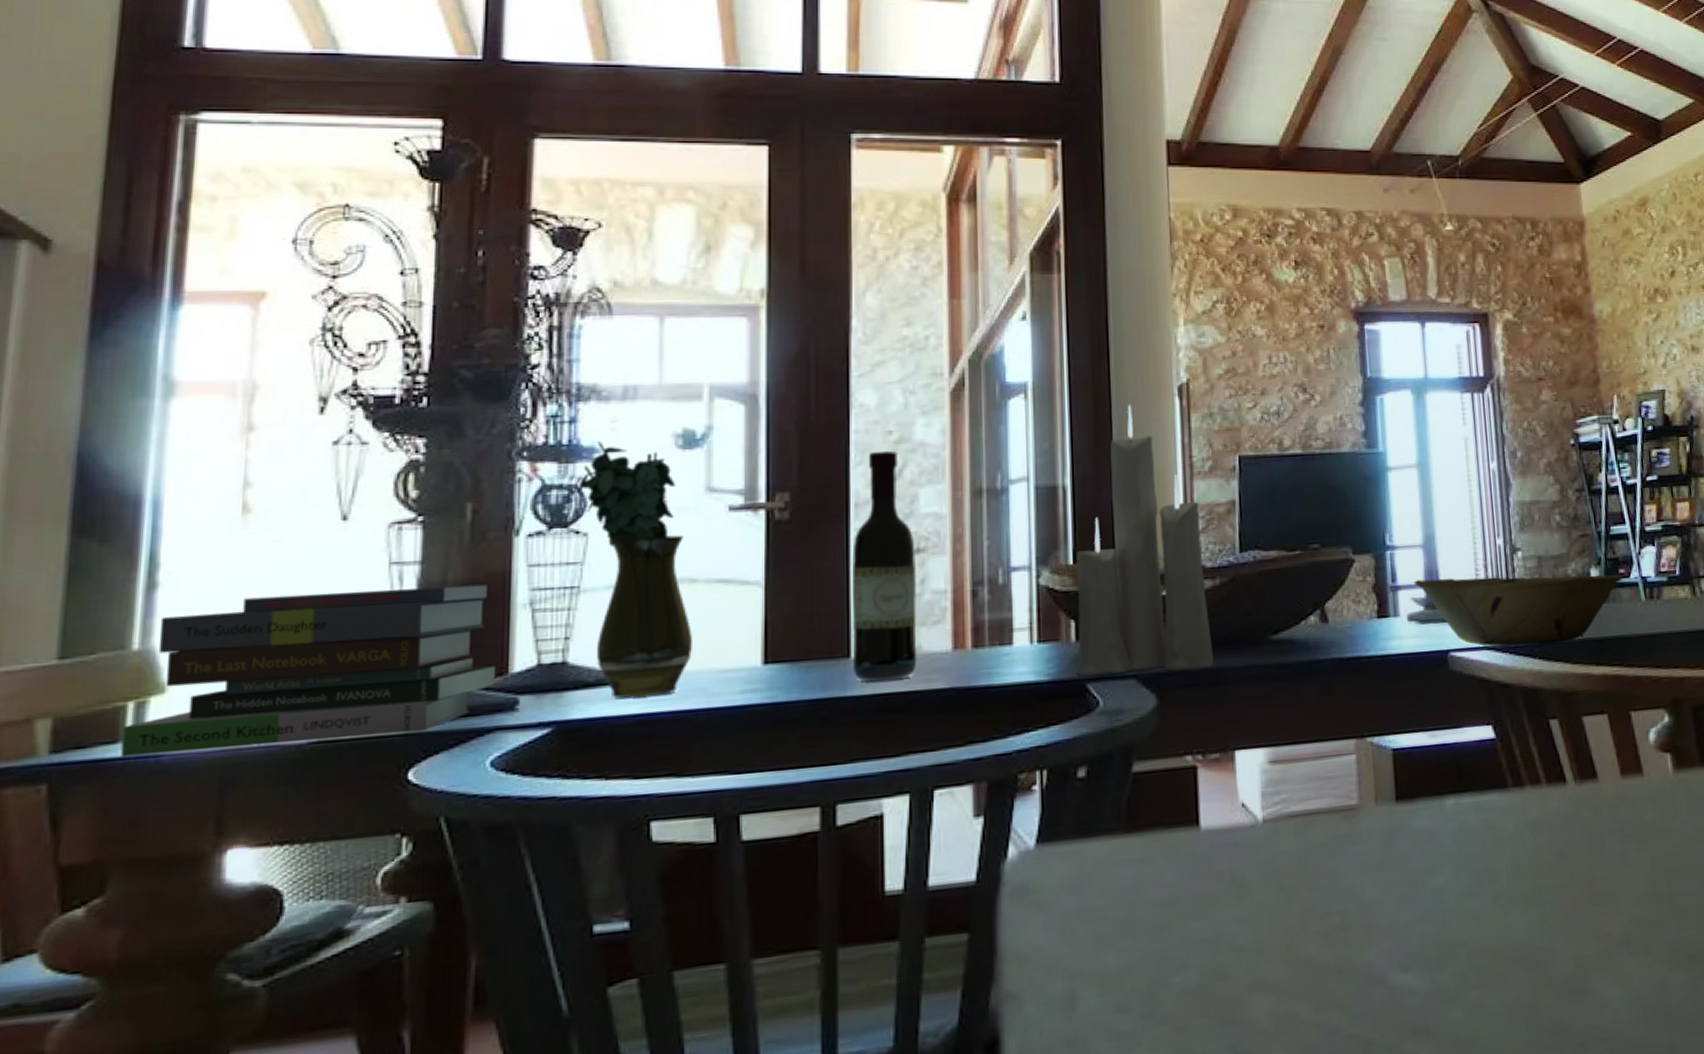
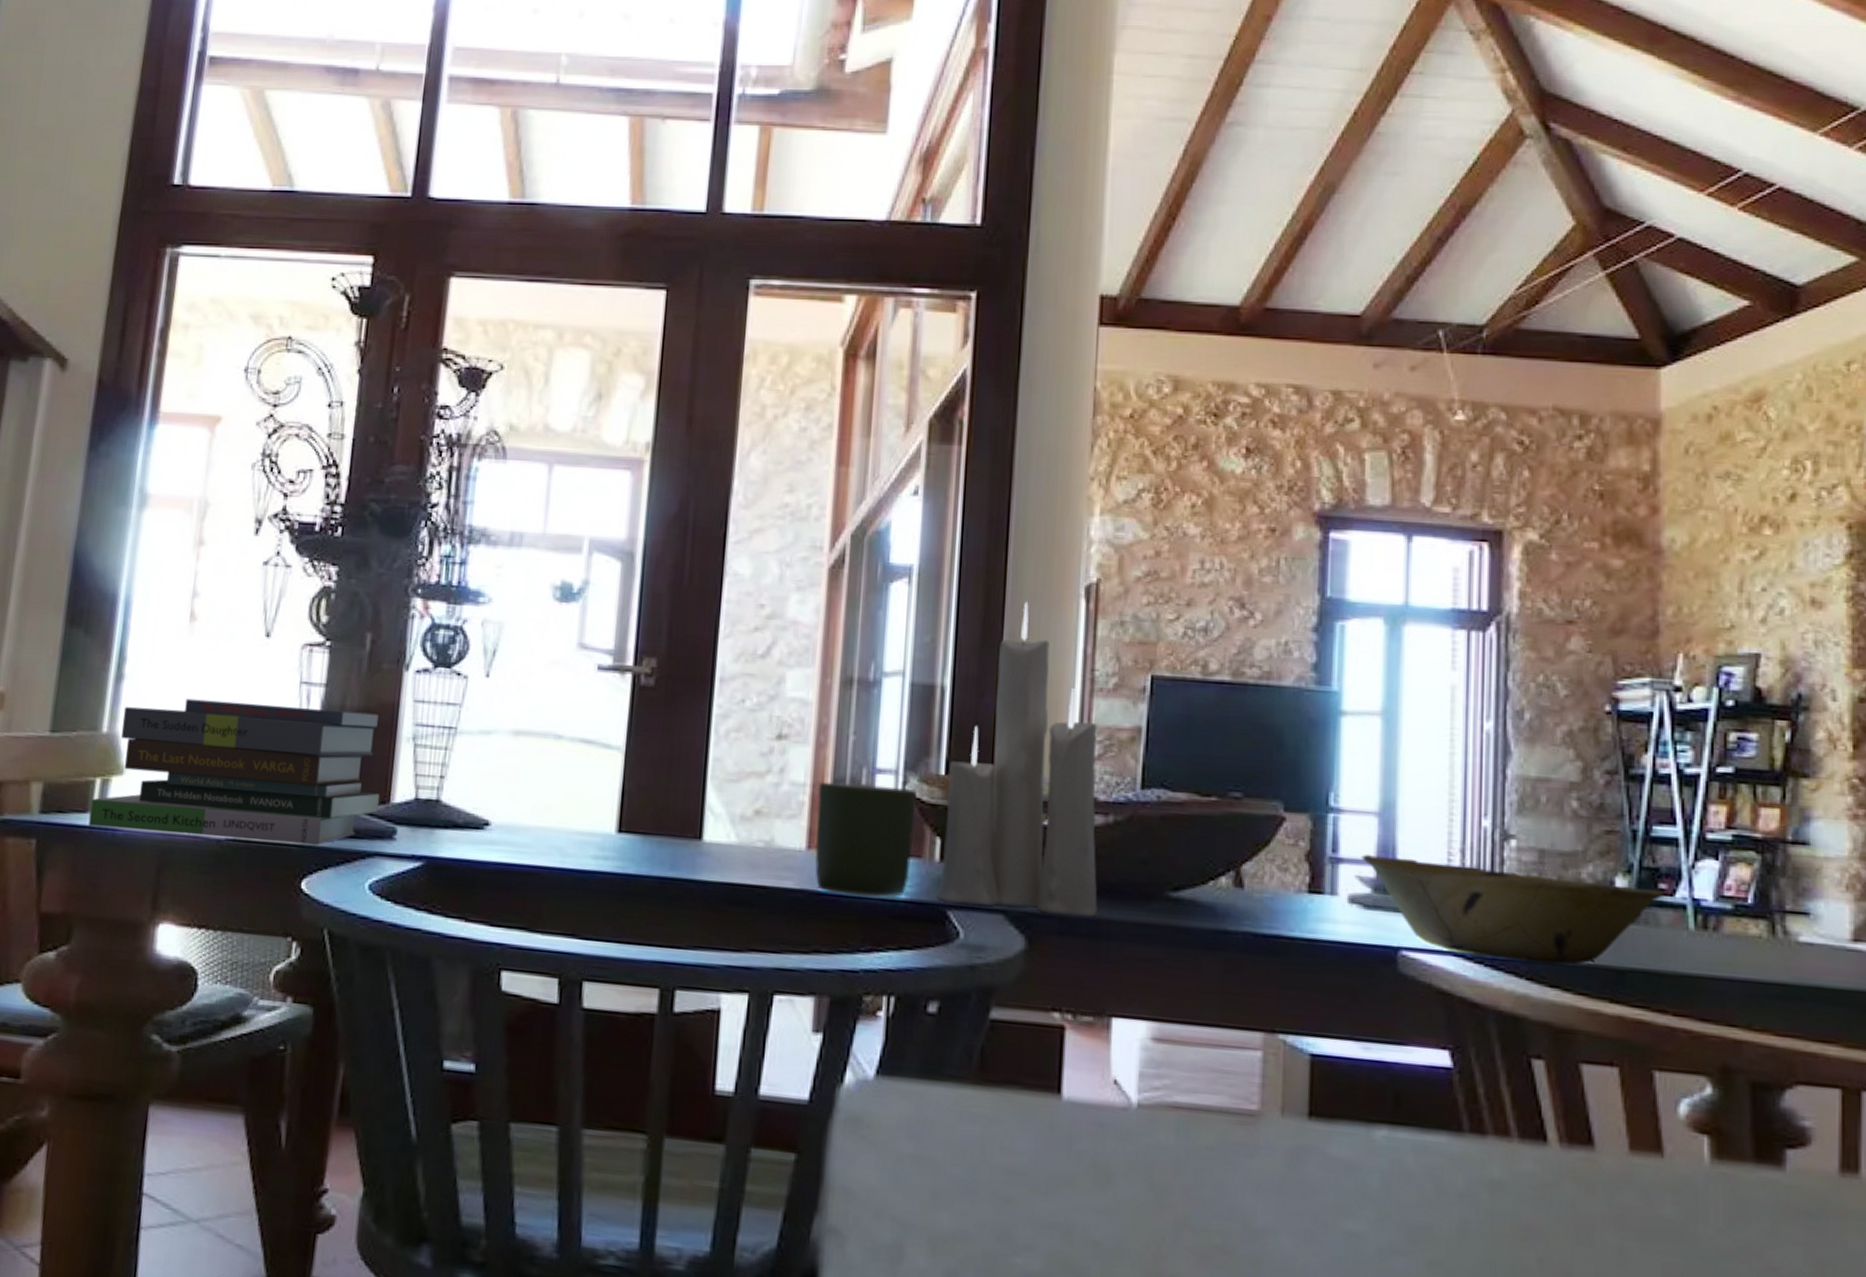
vase: present [577,442,692,698] -> none [462,586,554,847]
wine bottle: present [852,451,918,682] -> none [703,625,778,871]
mug: none [958,581,1051,688] -> present [814,781,917,900]

